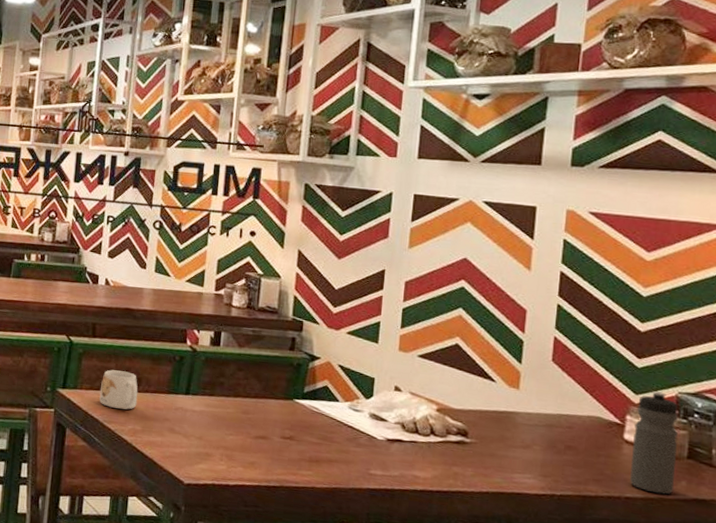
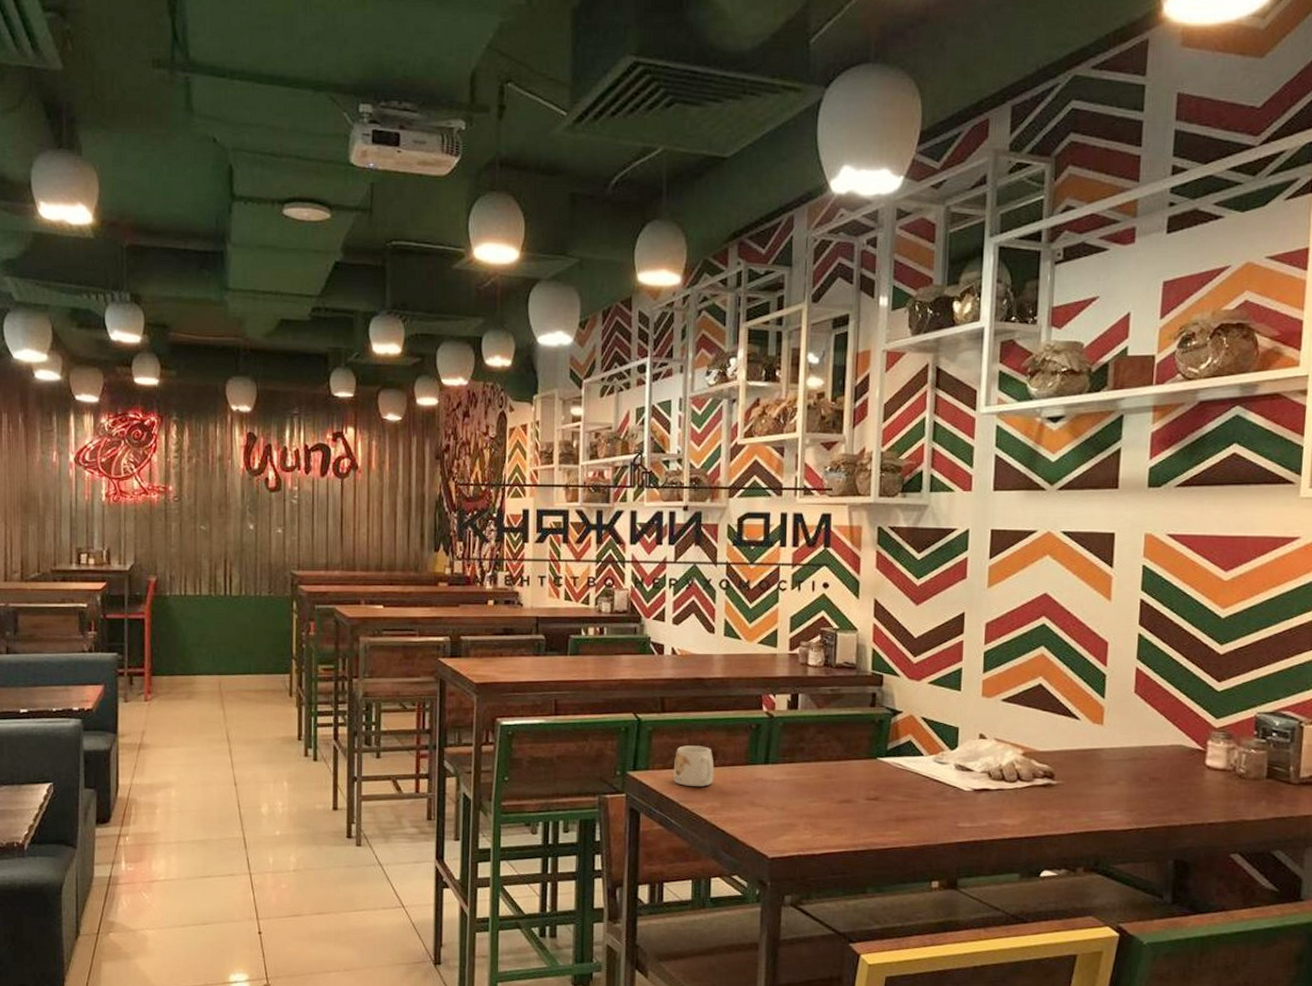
water bottle: present [630,391,679,495] -> none [1212,714,1258,817]

